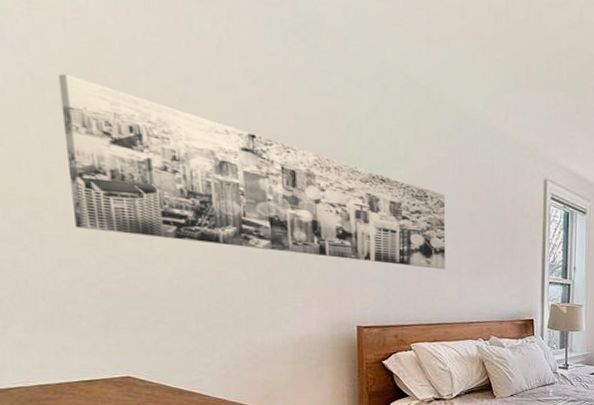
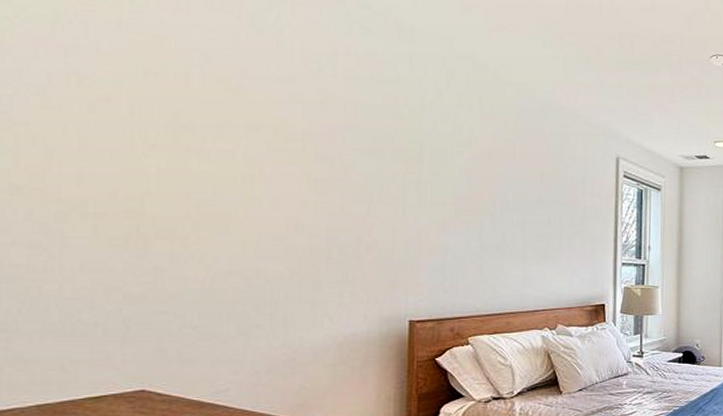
wall art: present [58,73,446,270] -> none [104,71,511,255]

